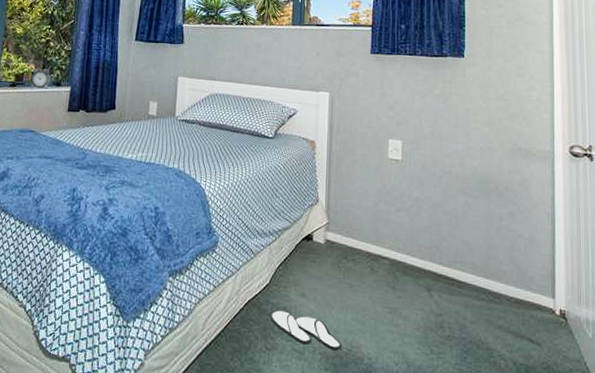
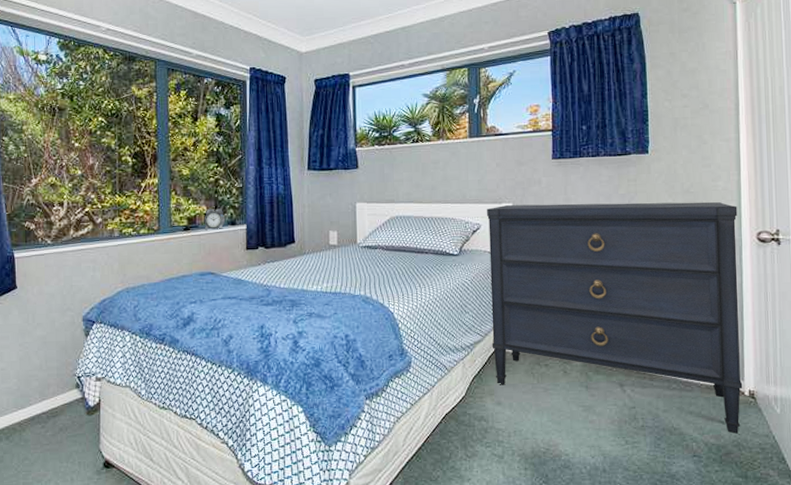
slippers: present [270,310,342,351] -> none [468,420,539,451]
dresser: none [299,93,554,356] -> present [487,201,743,434]

